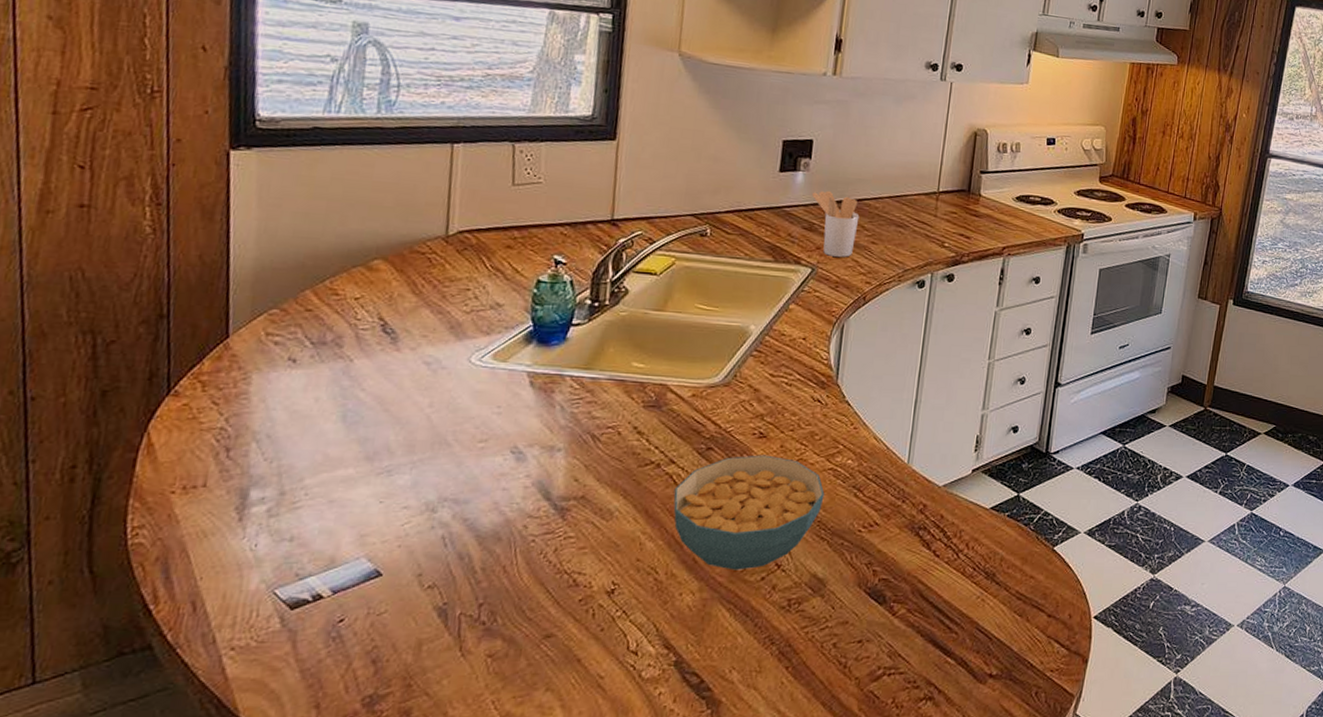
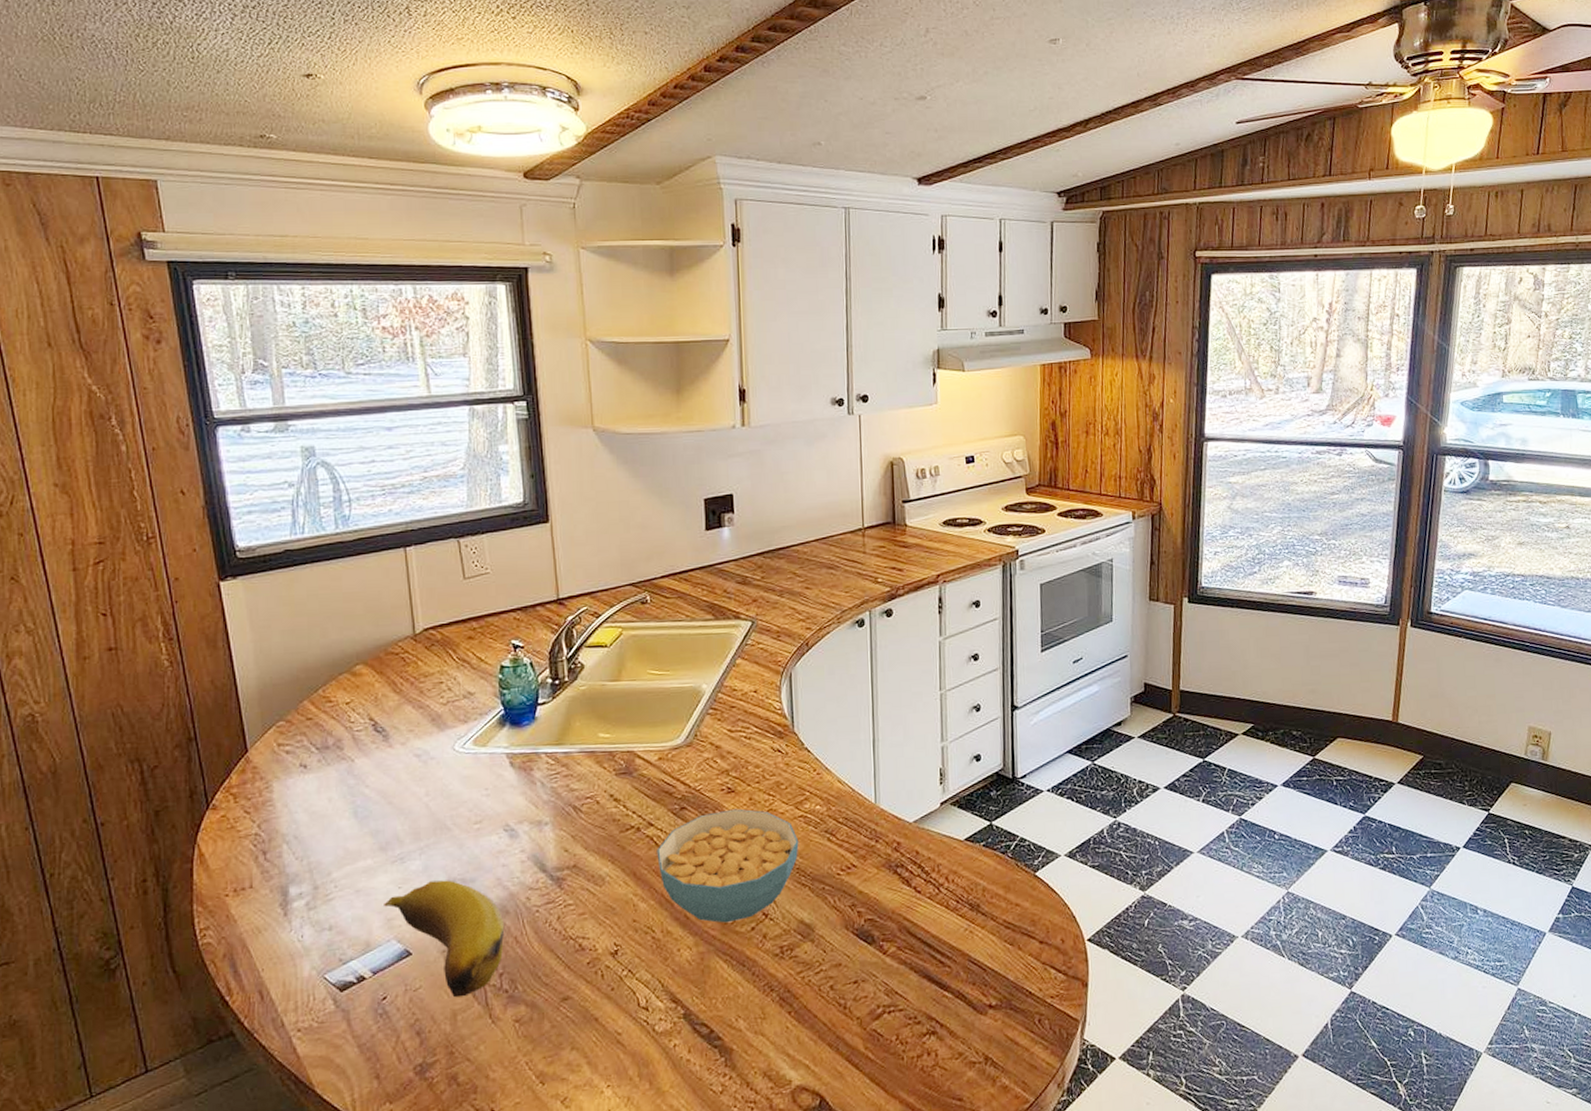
banana: none [359,498,494,626] -> present [384,880,505,998]
utensil holder: present [811,190,860,257] -> none [740,542,790,607]

